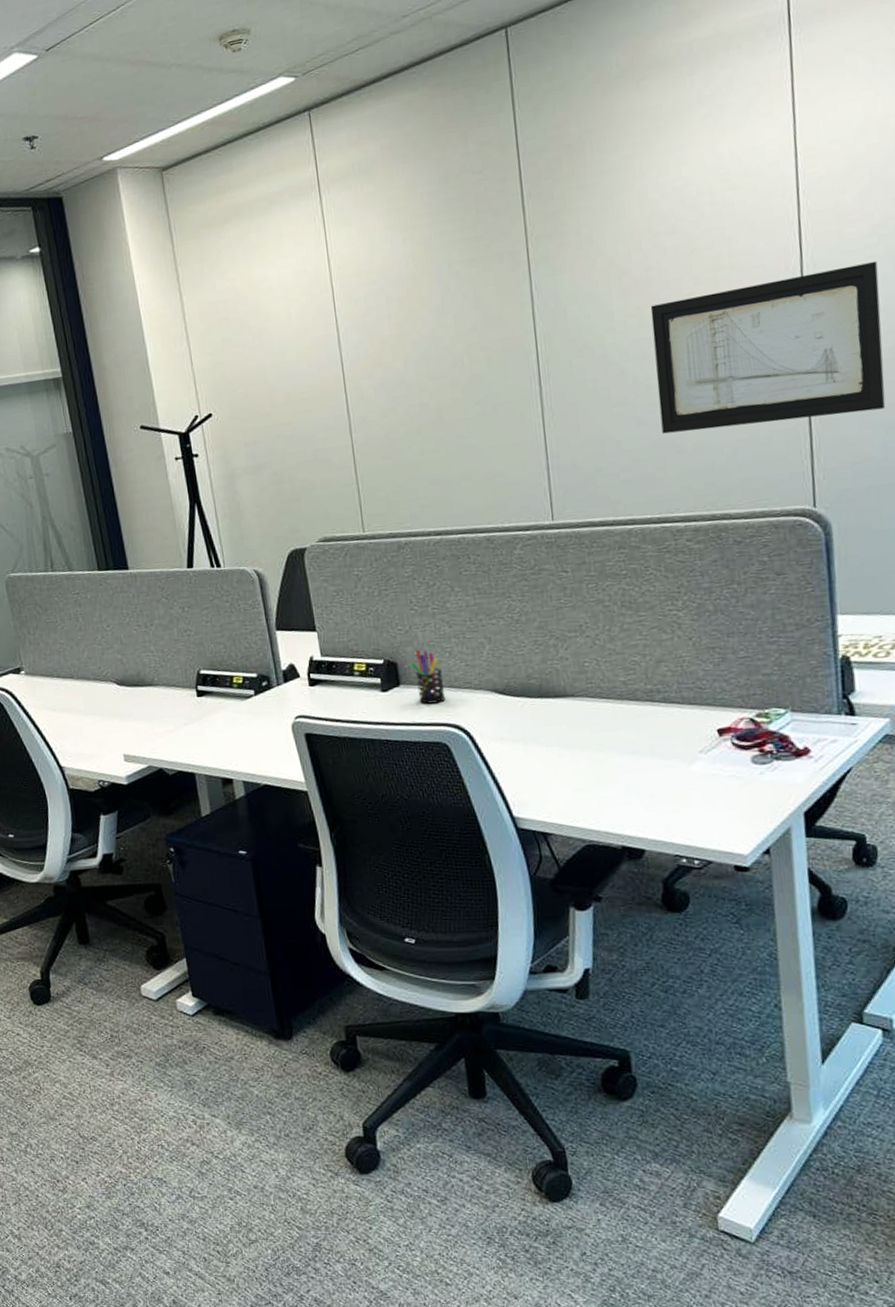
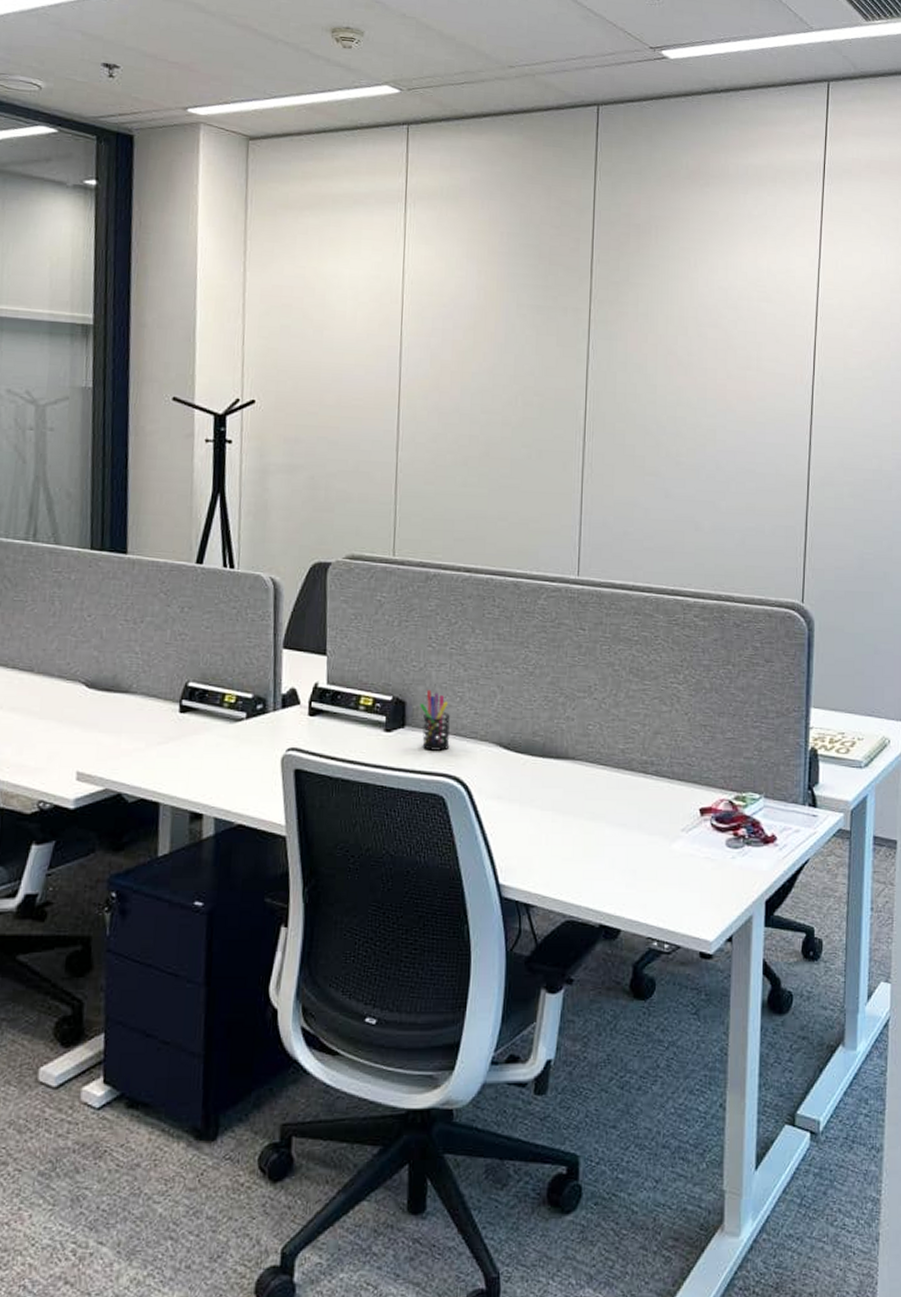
wall art: present [650,260,886,434] -> none [685,388,871,523]

